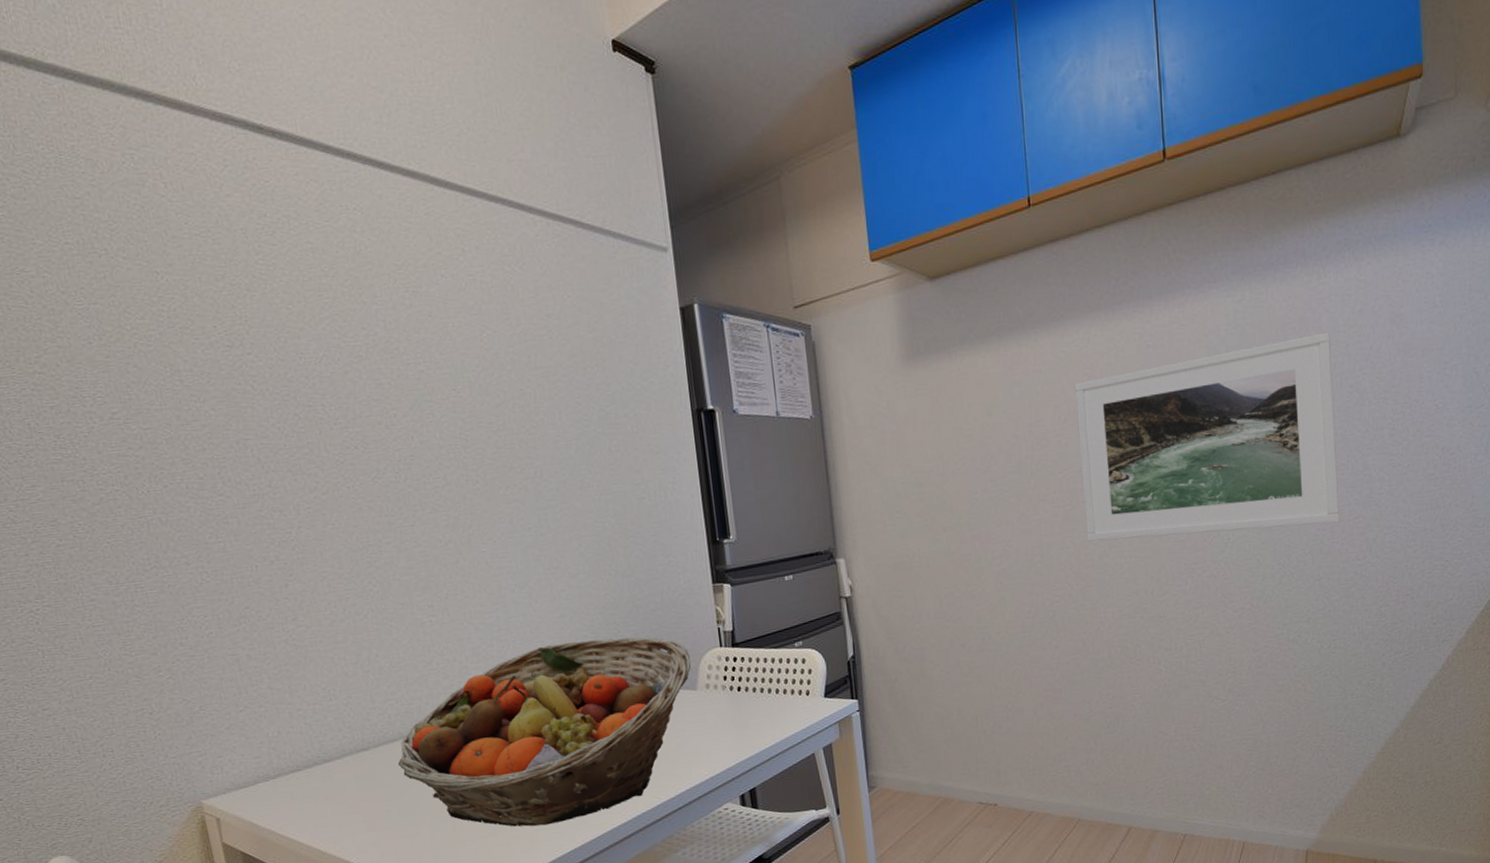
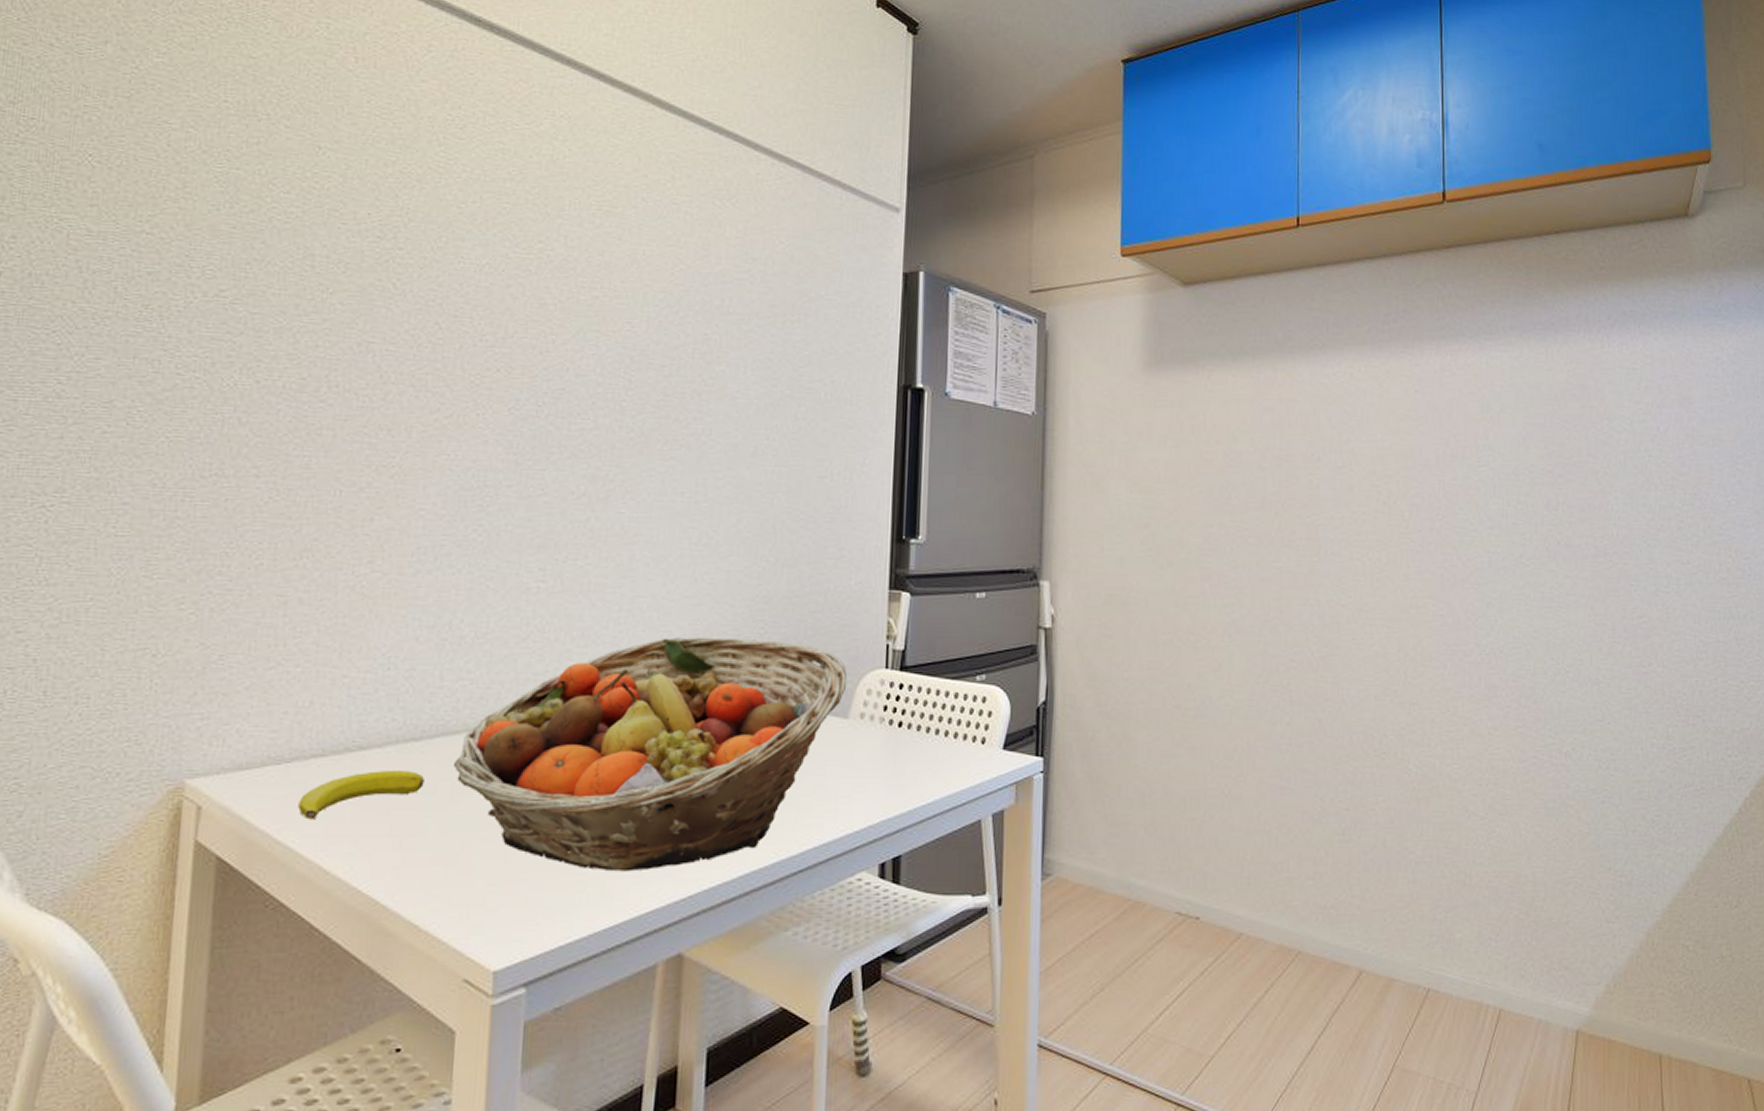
banana: none [289,773,380,818] -> present [298,771,424,820]
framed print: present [1074,332,1340,541] -> none [1332,404,1622,619]

